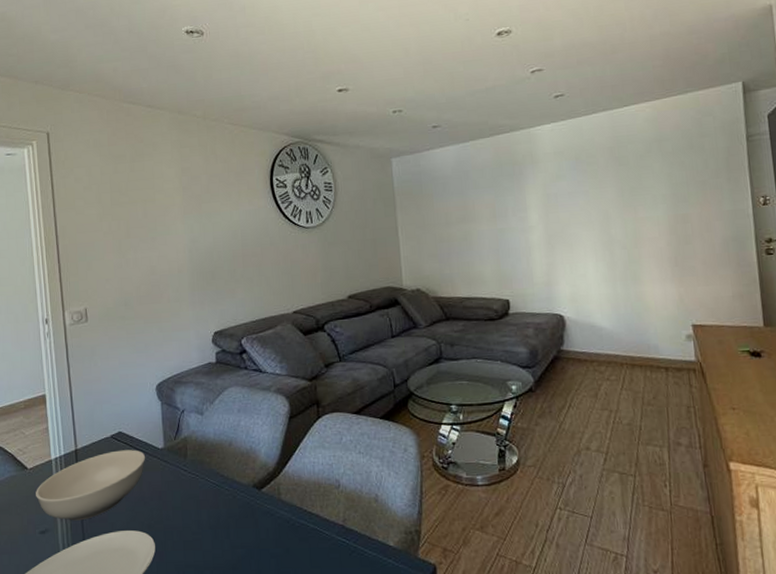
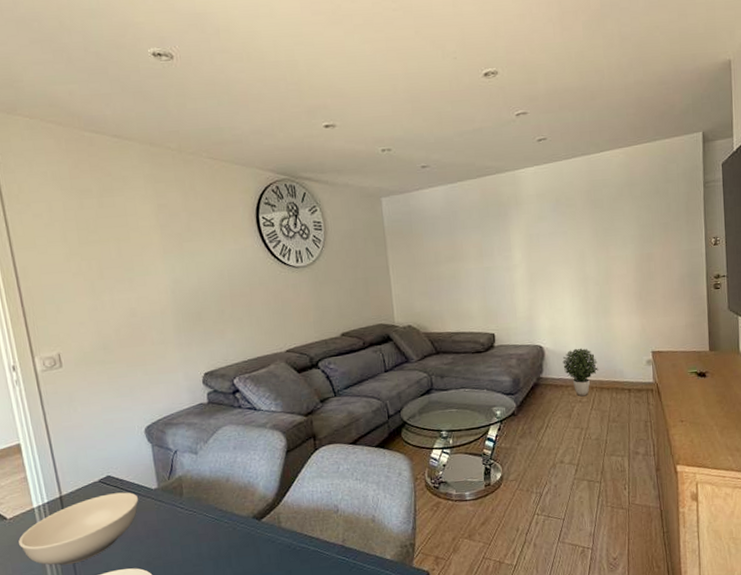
potted plant: none [586,318,630,374] -> present [562,348,599,397]

